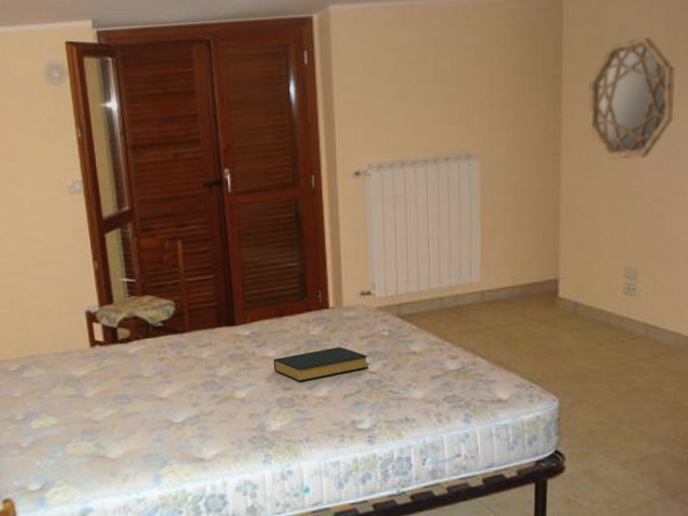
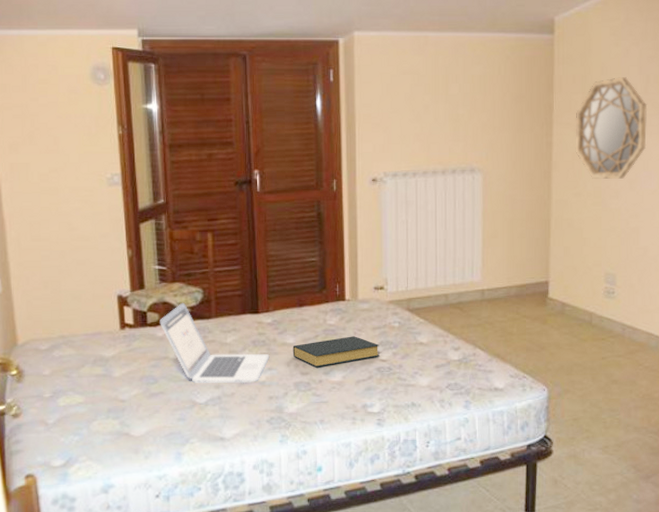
laptop: none [131,316,249,402] -> present [160,302,270,383]

